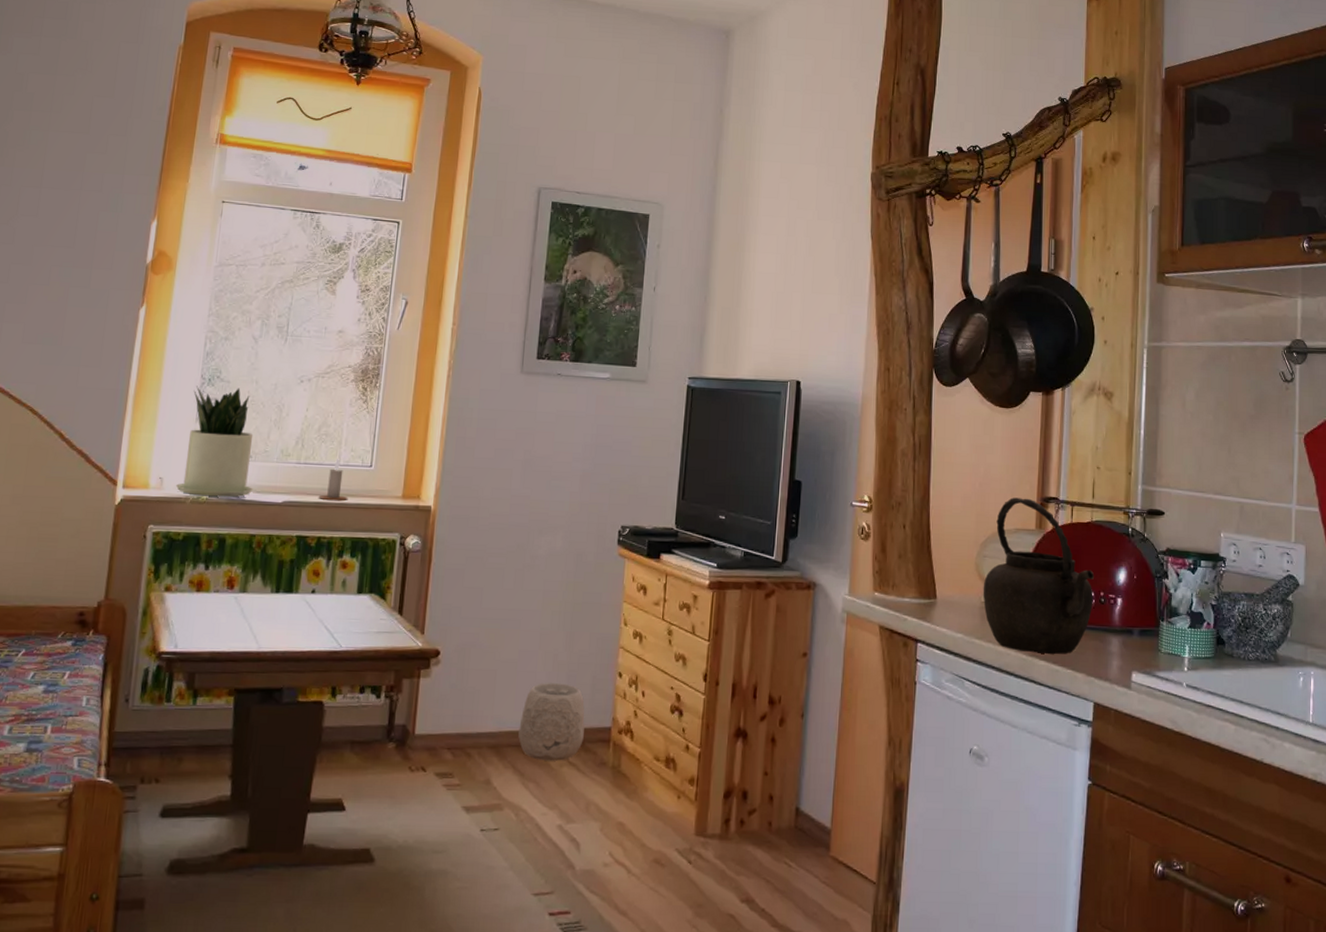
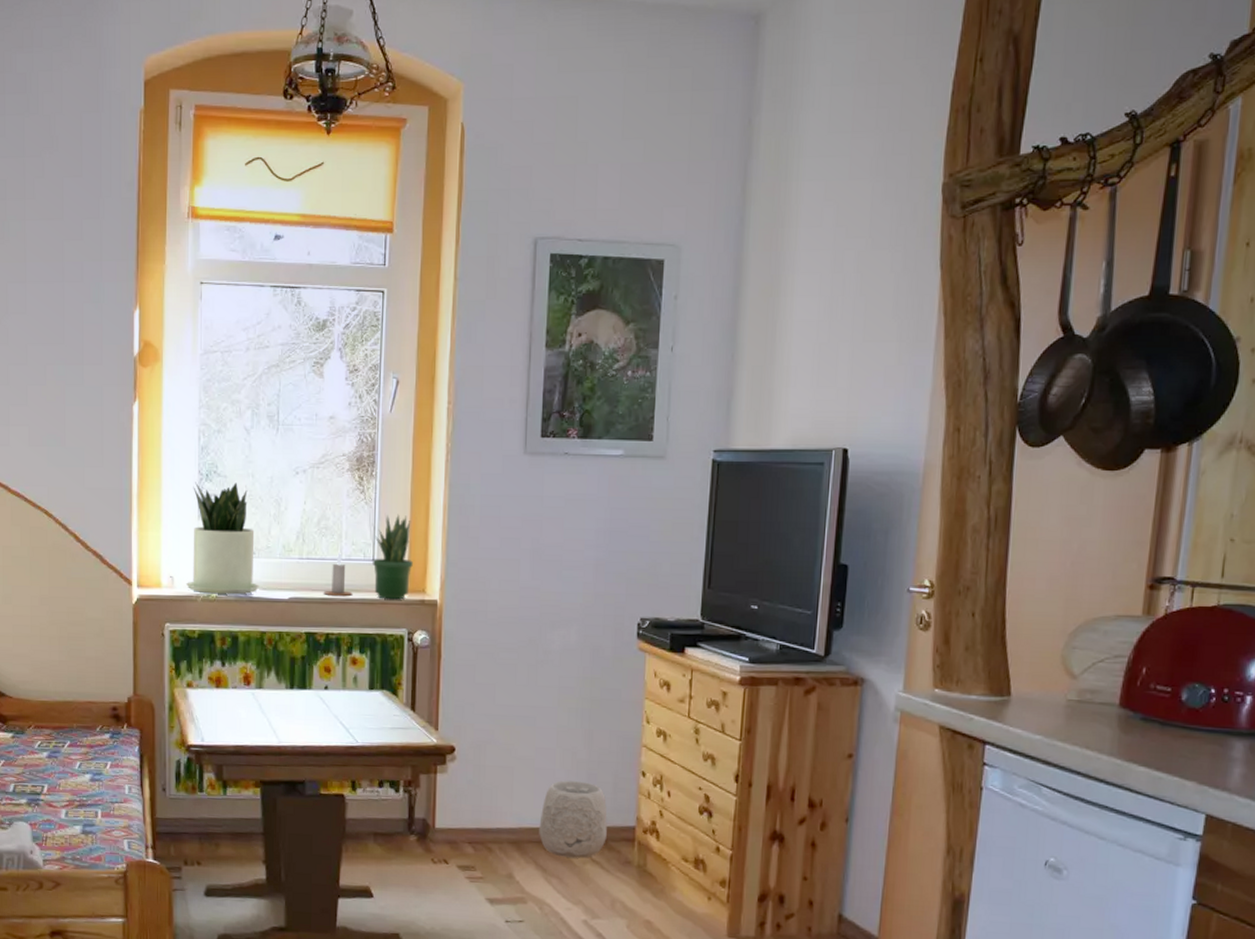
planter: none [370,423,411,504] -> present [372,514,413,599]
kettle: present [983,497,1094,655] -> none [1069,578,1217,760]

